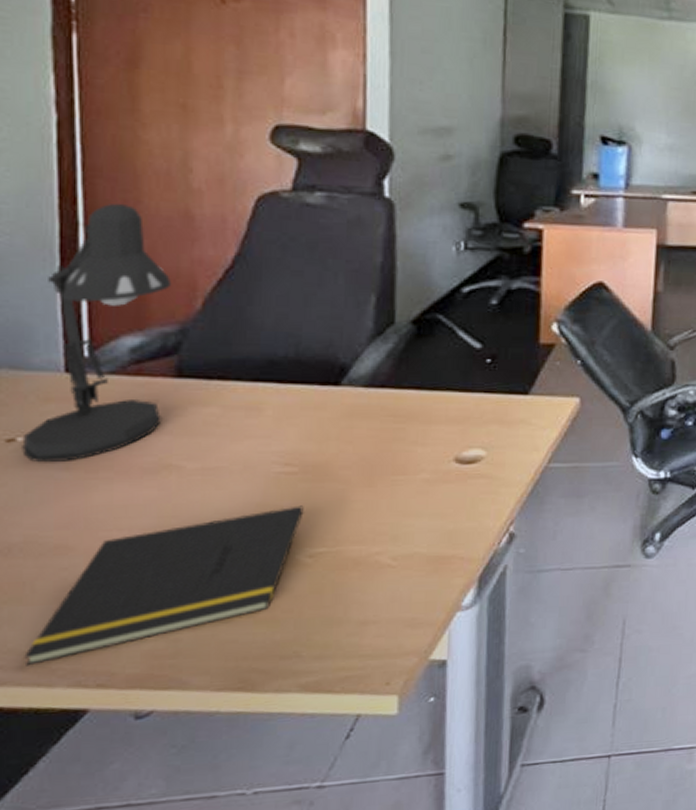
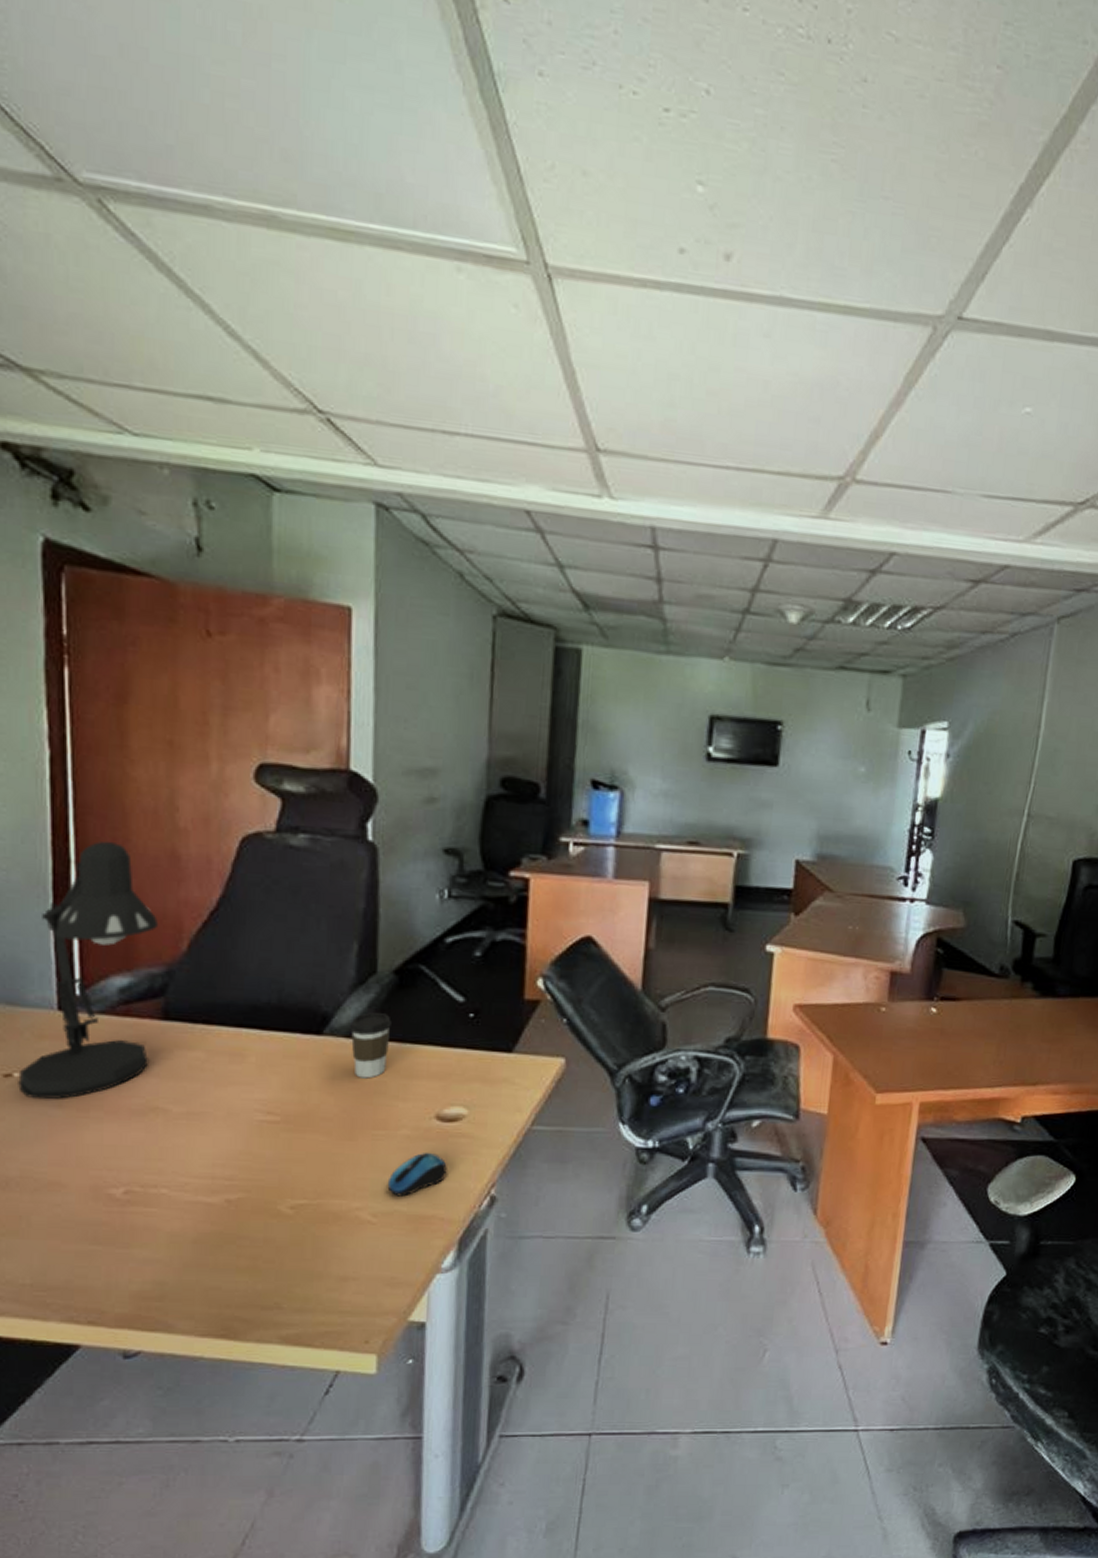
notepad: present [24,505,304,666] -> none [21,1155,286,1299]
coffee cup: none [368,362,410,426] -> present [350,1013,392,1079]
computer mouse: none [407,495,466,539] -> present [387,1153,447,1197]

